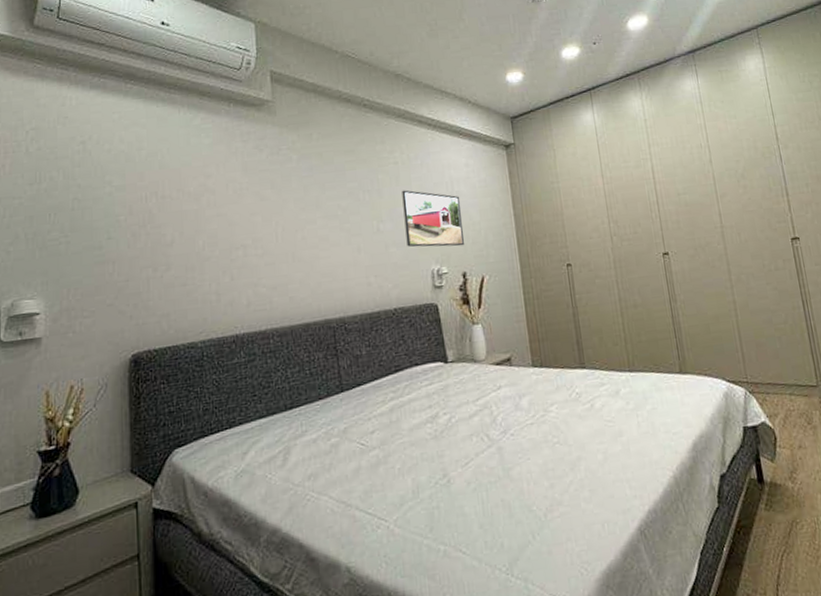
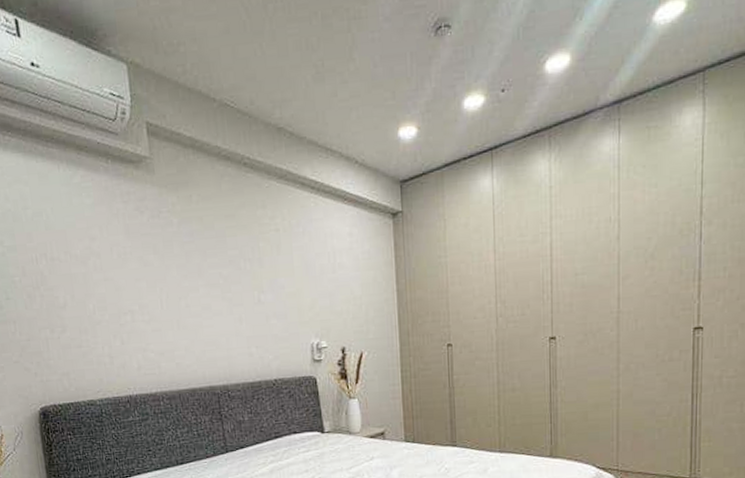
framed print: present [401,190,464,247] -> none [283,259,344,321]

